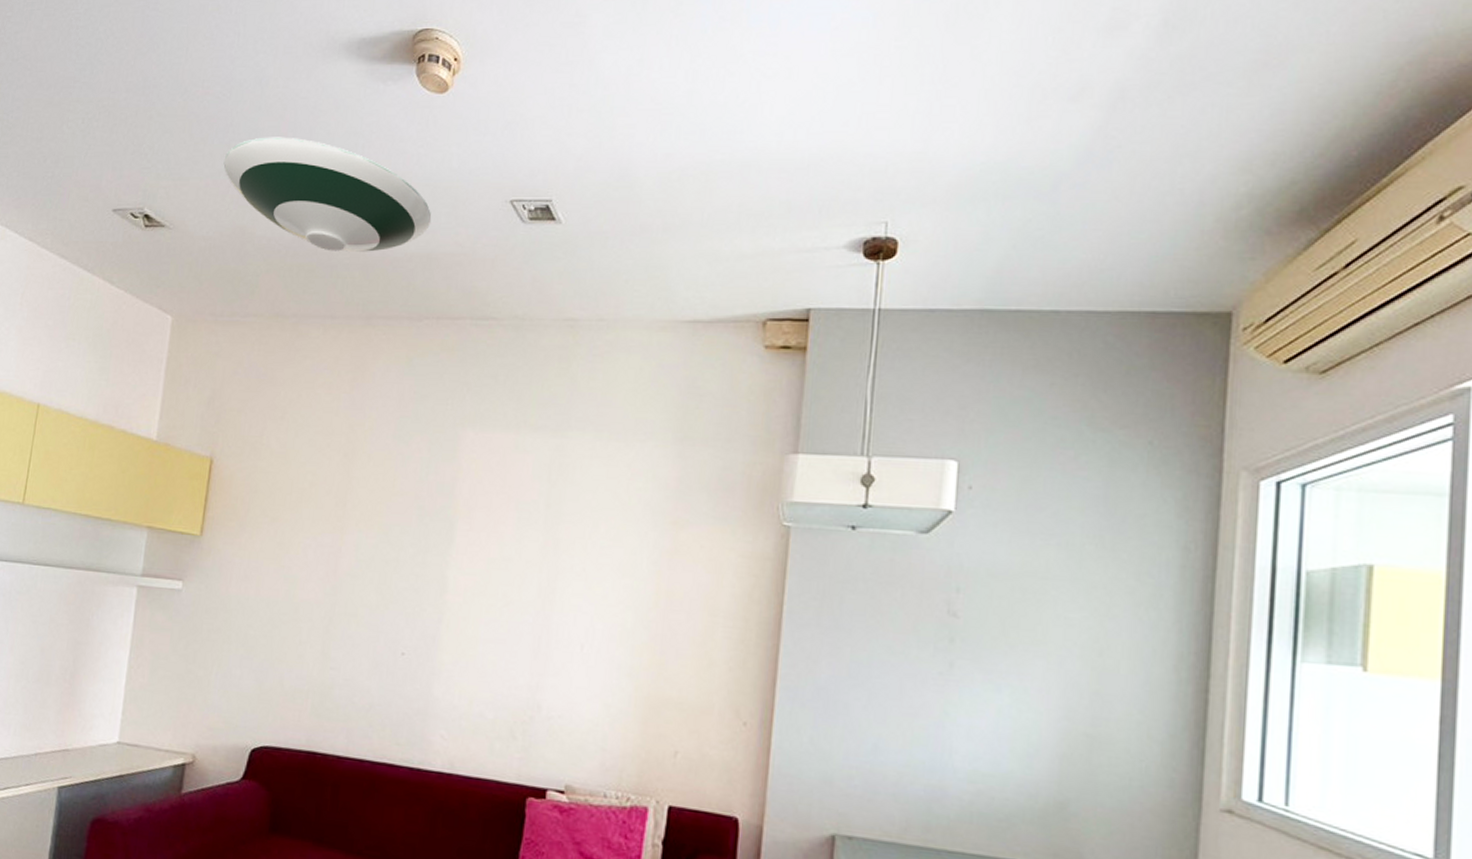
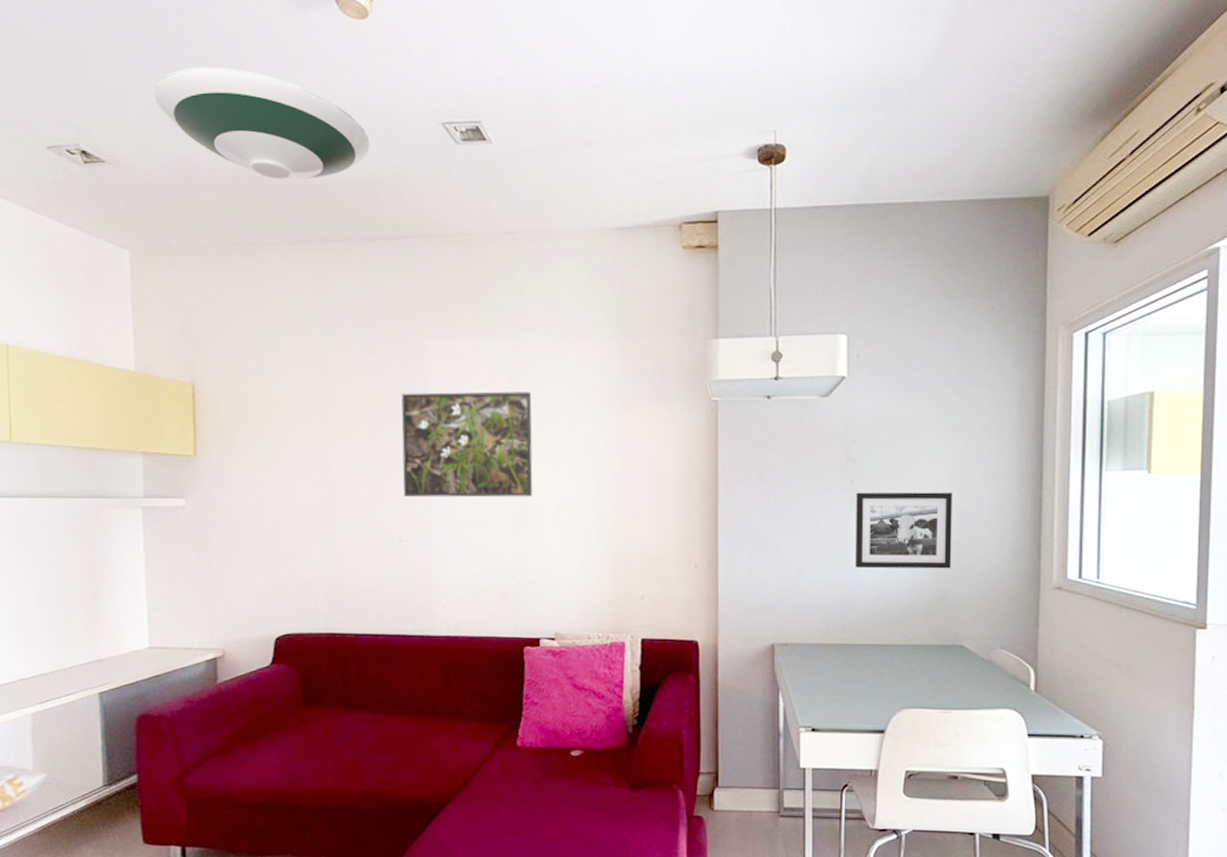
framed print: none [413,487,572,619] -> present [401,392,533,498]
picture frame: none [948,654,1085,767] -> present [854,492,952,569]

